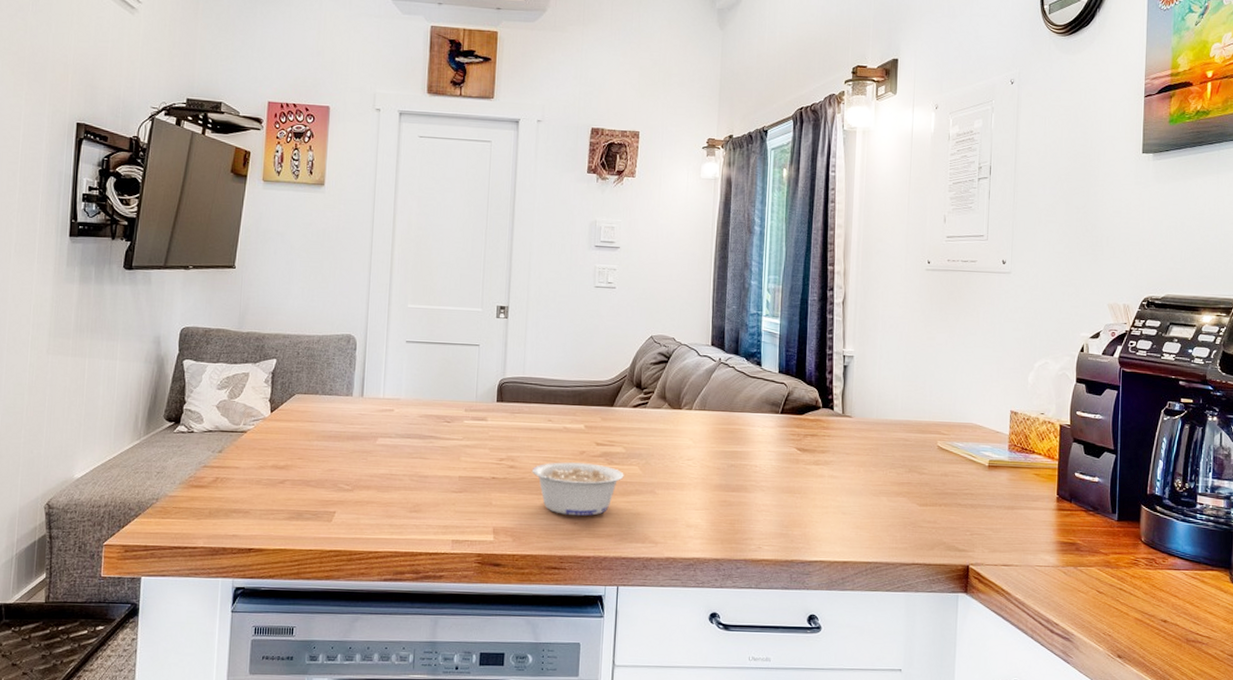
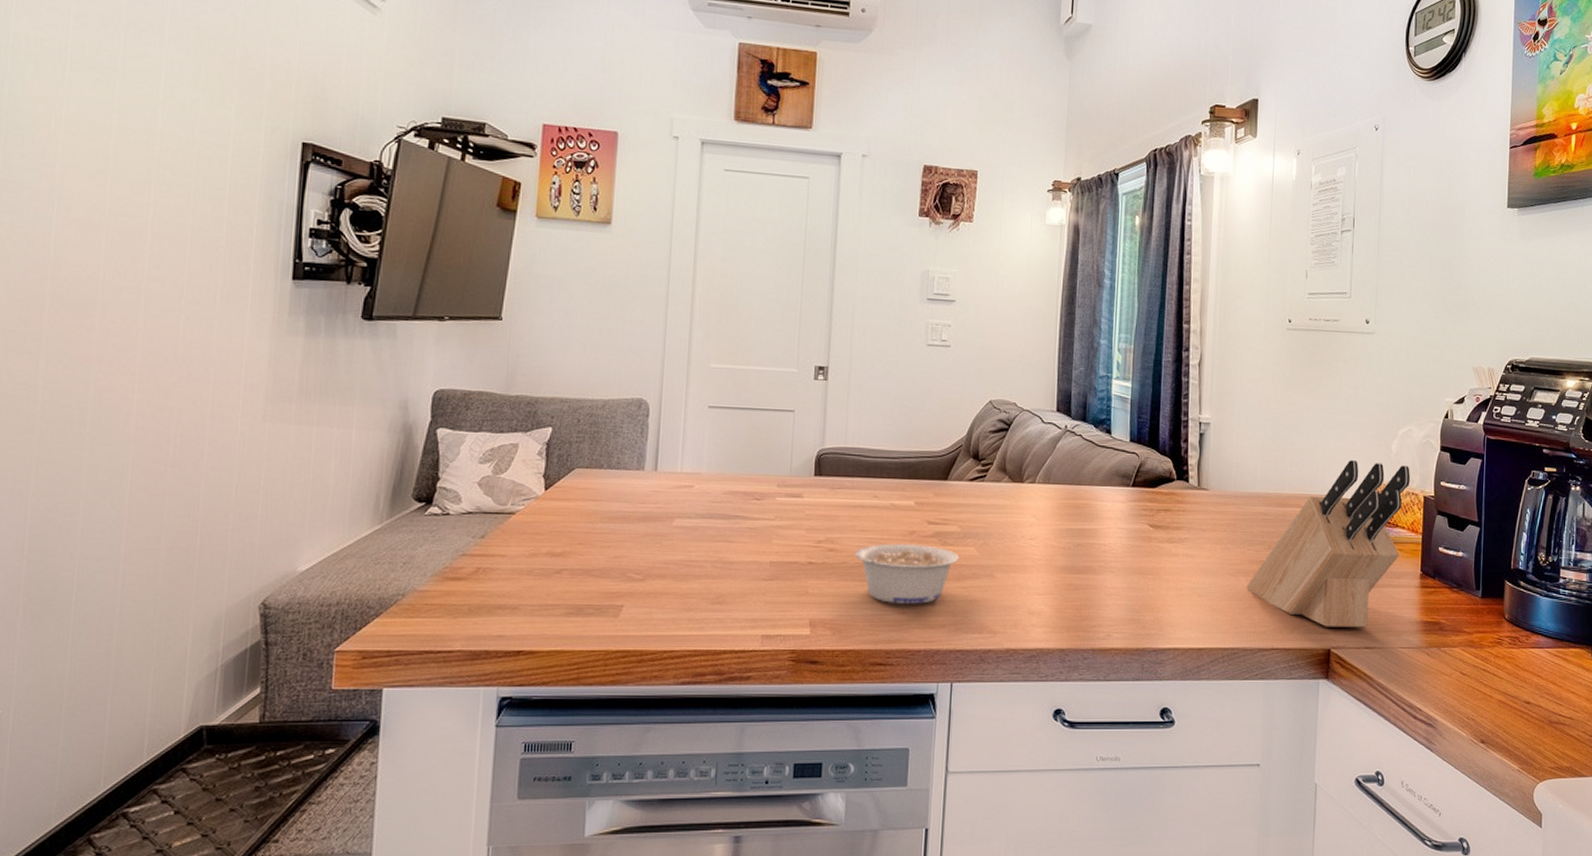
knife block: none [888,391,1046,547] -> present [1246,460,1410,628]

